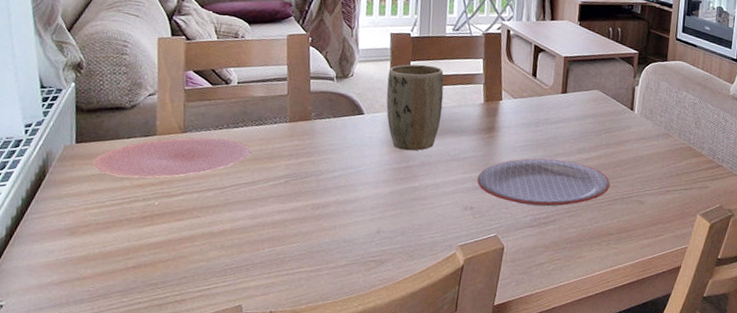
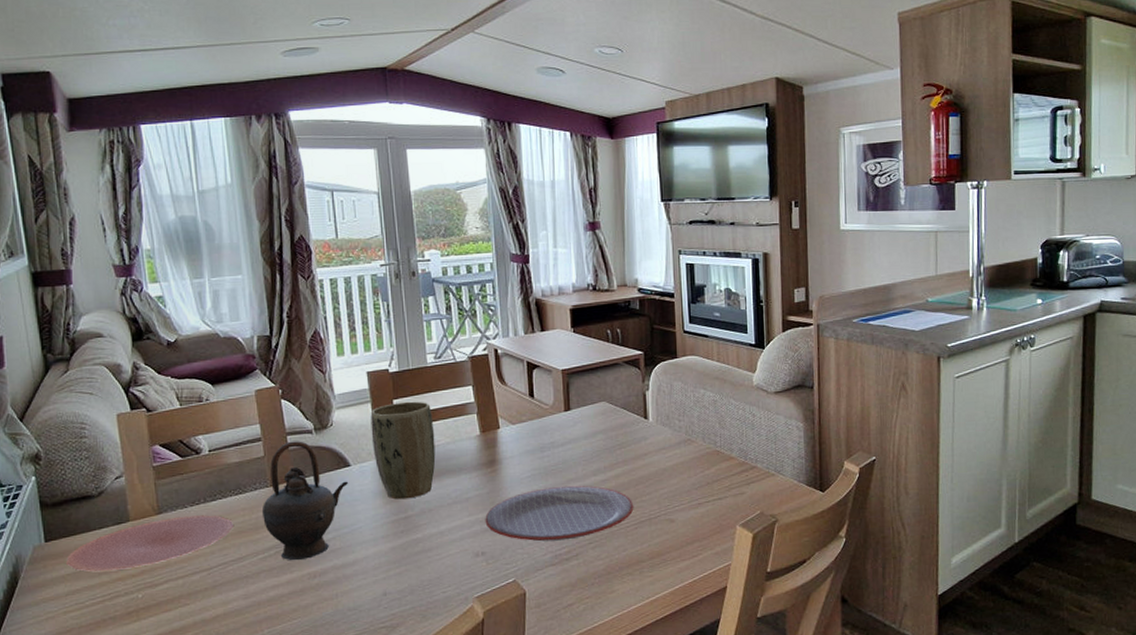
teapot: none [278,85,361,192] -> present [261,441,349,561]

